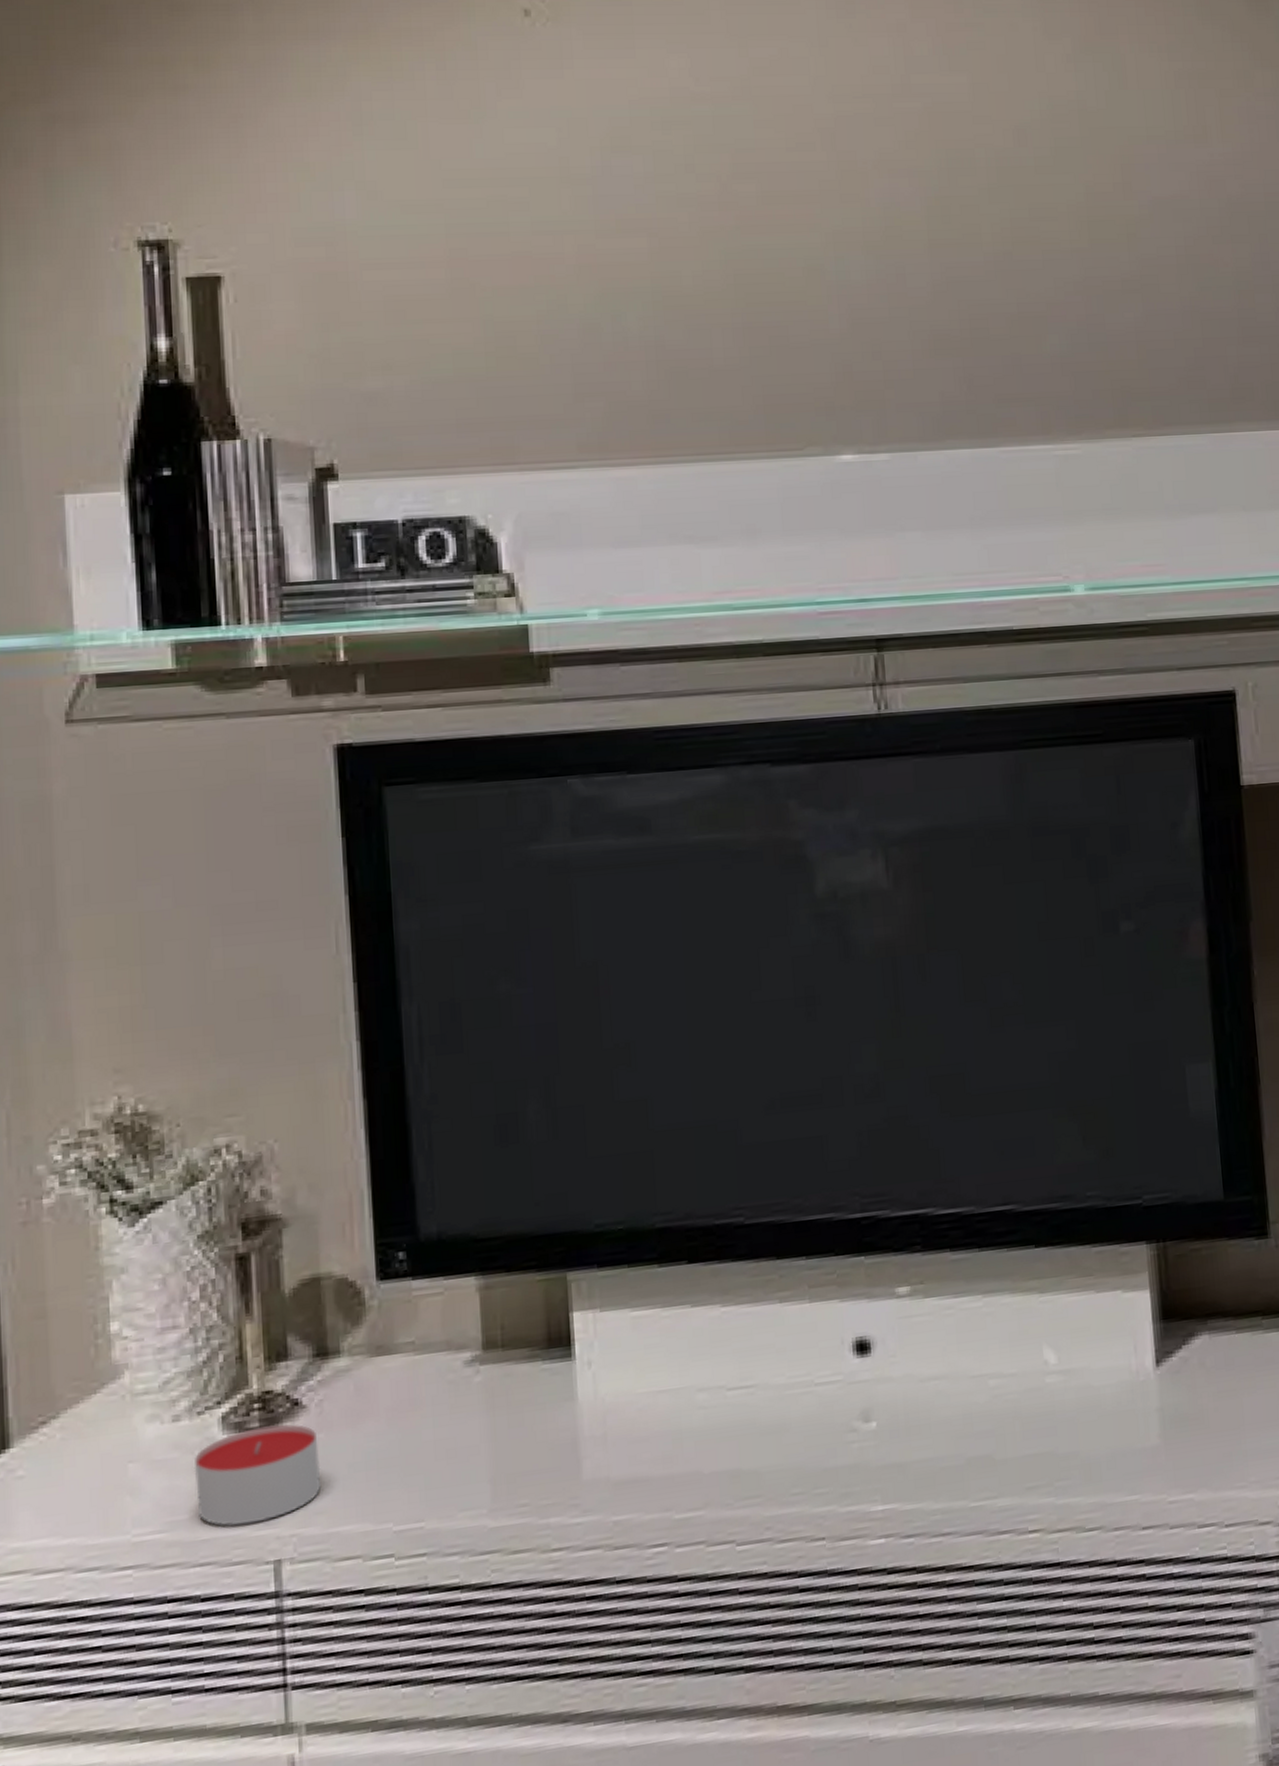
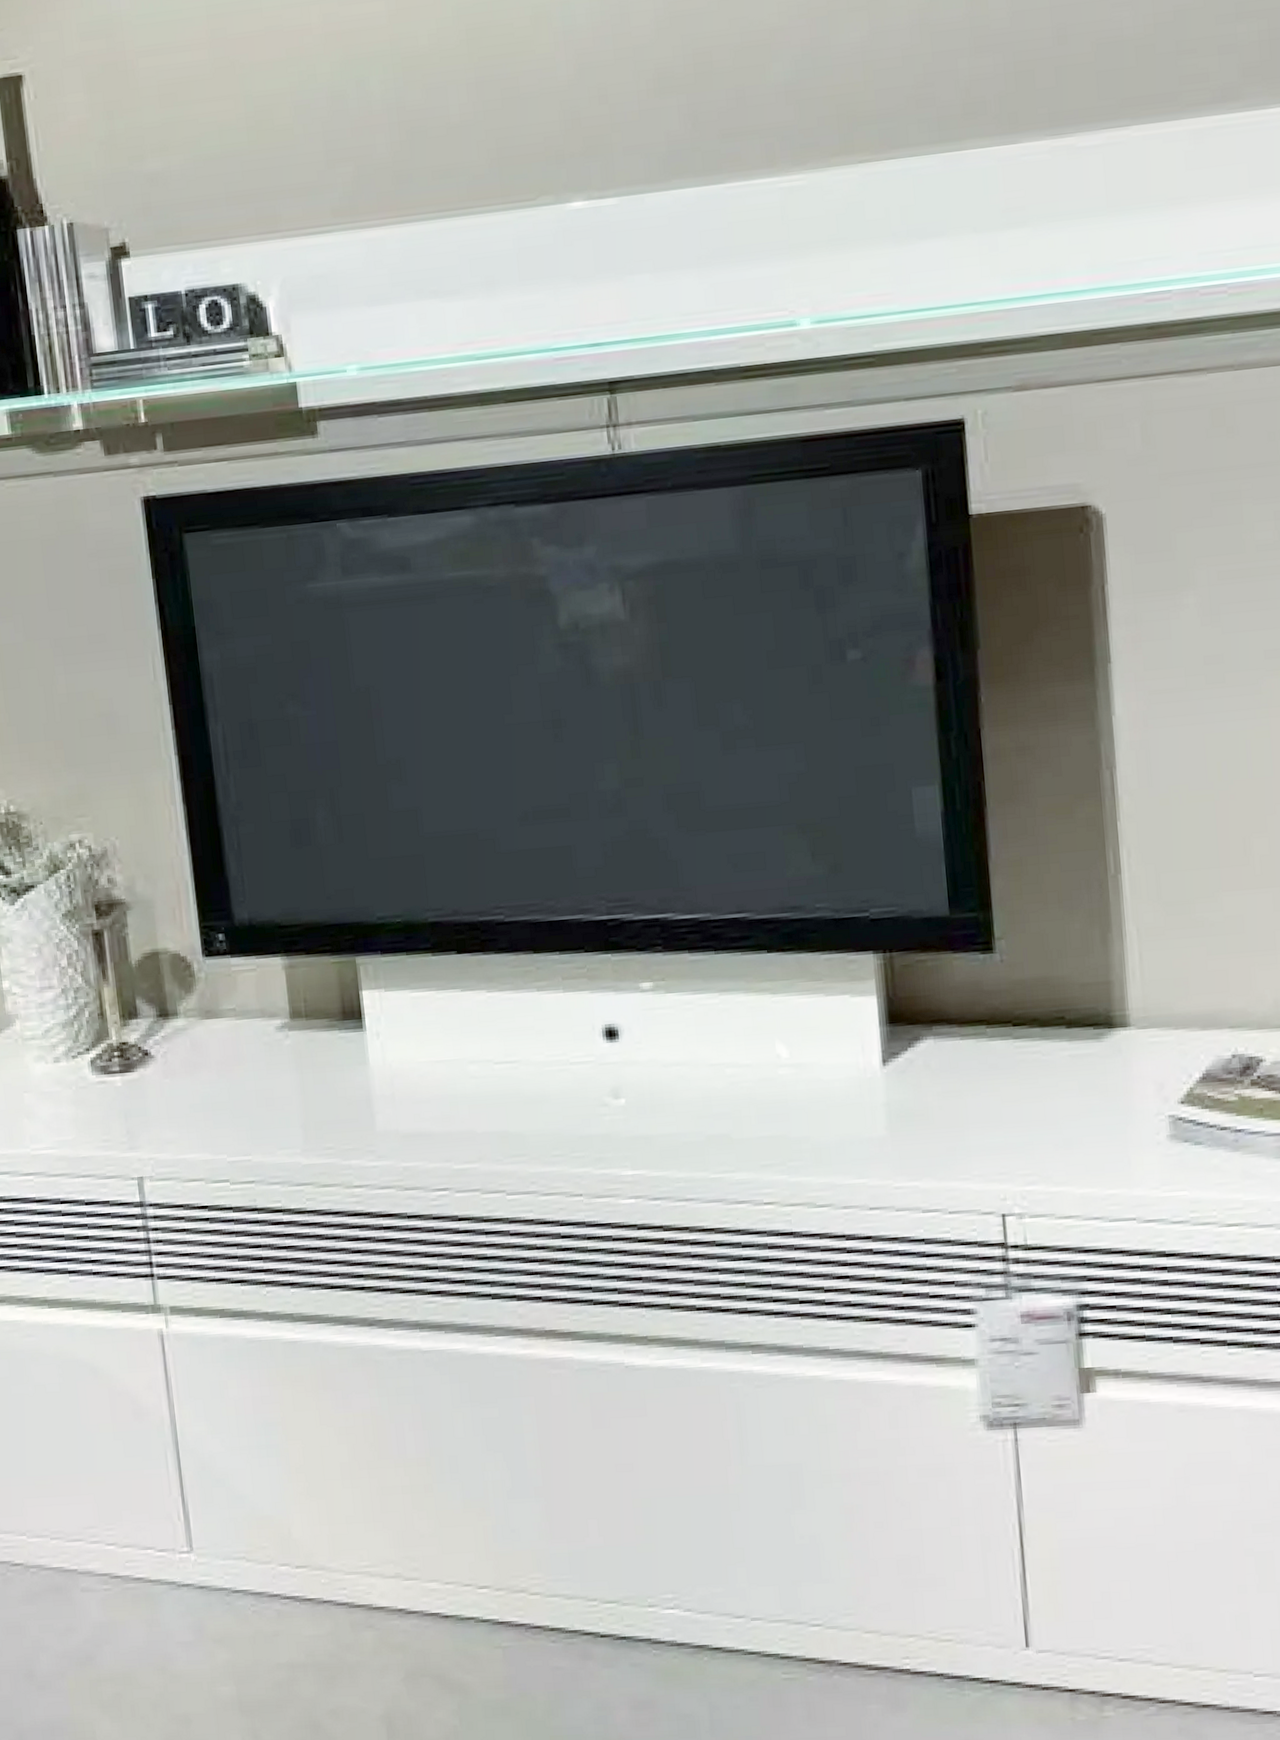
candle: present [194,1424,321,1526] -> none [72,1070,169,1148]

